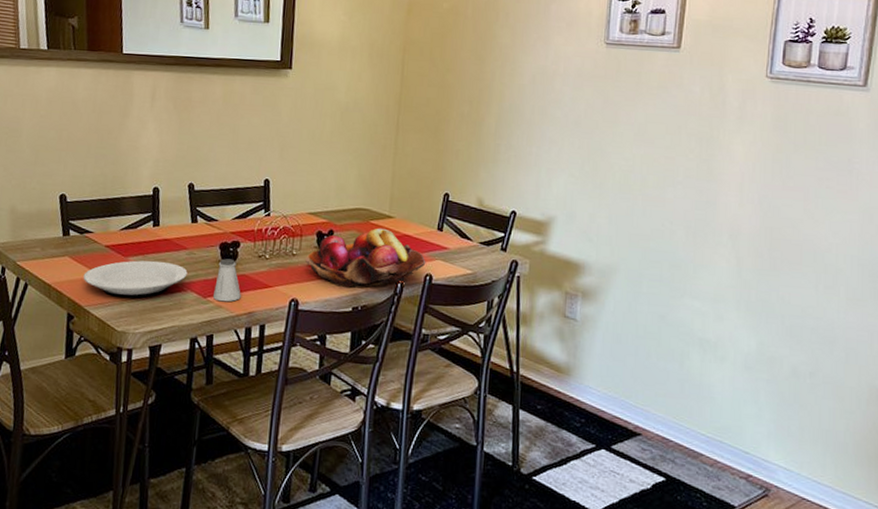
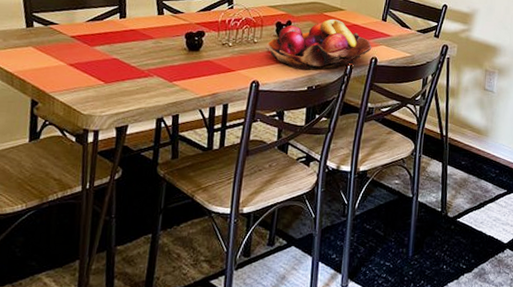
plate: present [83,260,188,299] -> none [48,49,154,85]
saltshaker: present [212,258,241,302] -> none [178,46,206,85]

